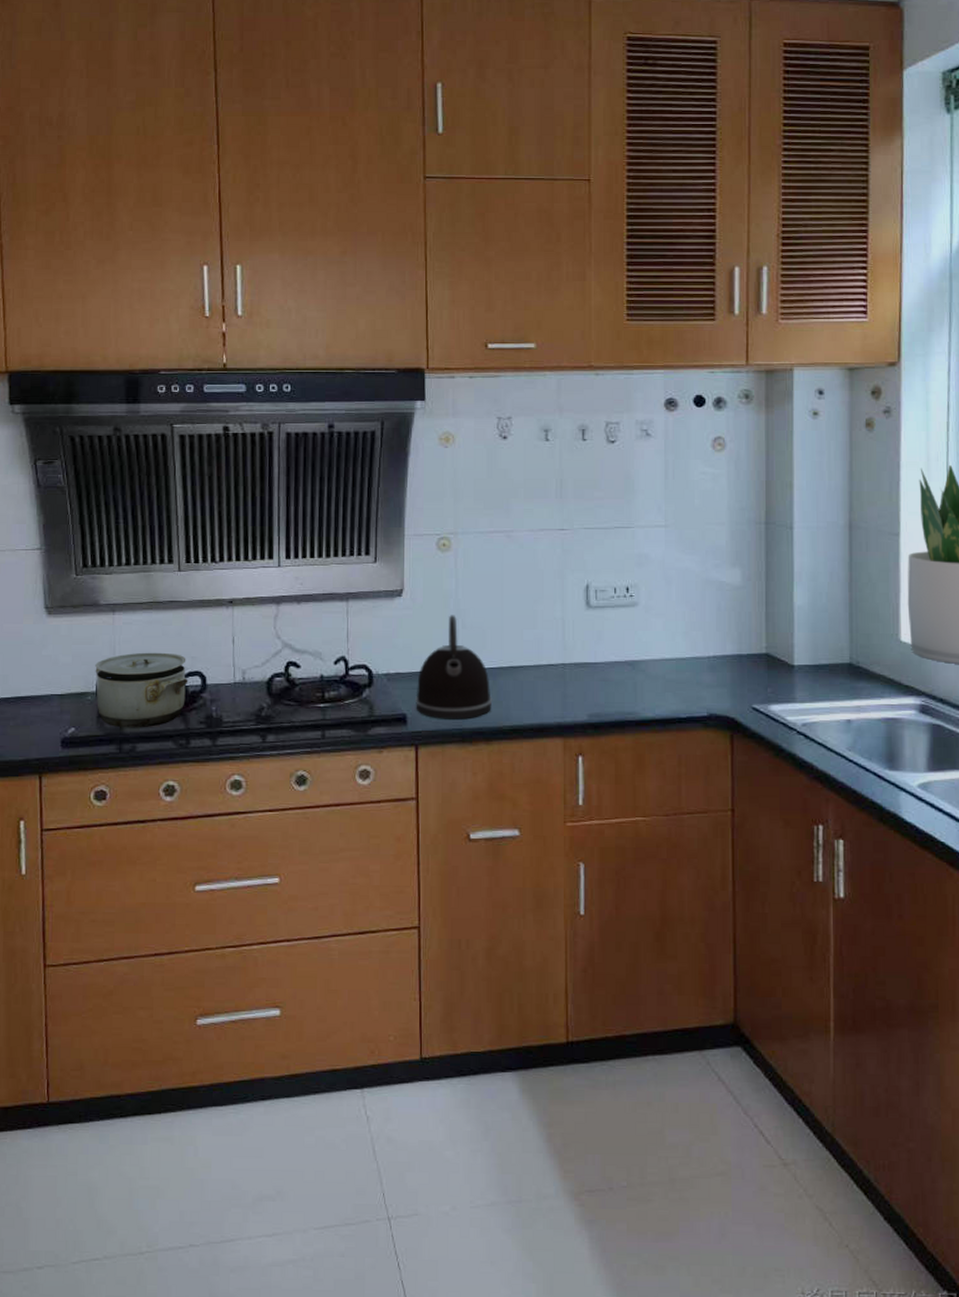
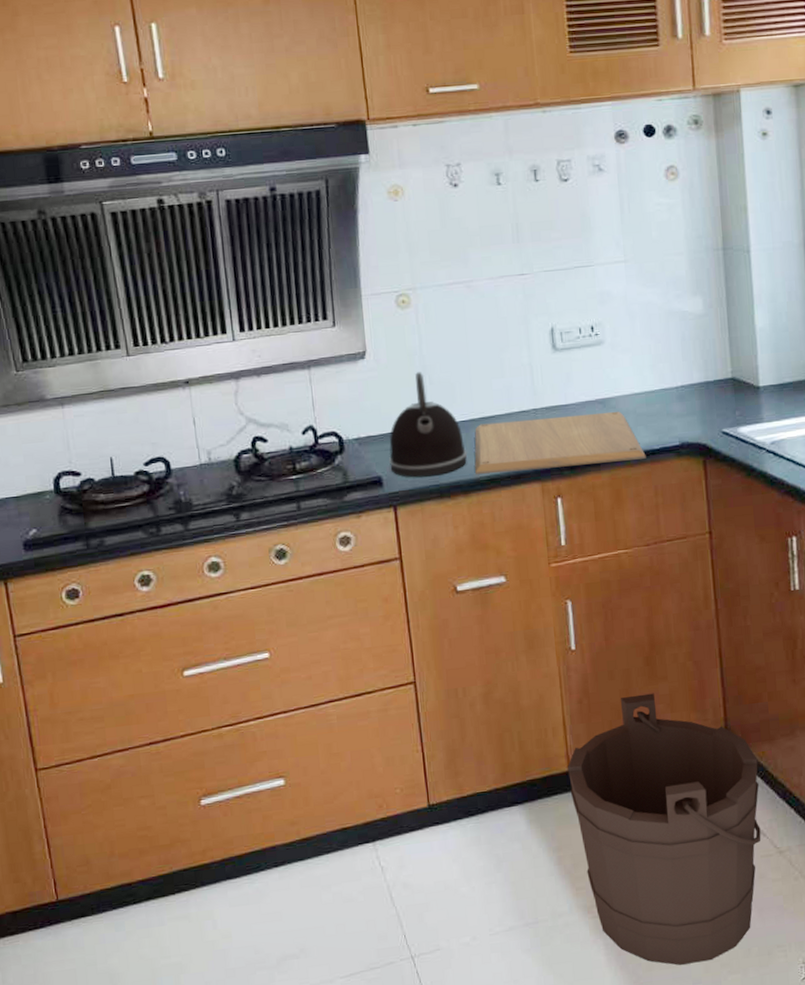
saucepan: present [95,652,188,728] -> none [49,441,152,524]
chopping board: none [499,673,672,727] -> present [474,411,646,475]
bucket: none [566,971,767,1274] -> present [568,693,761,965]

